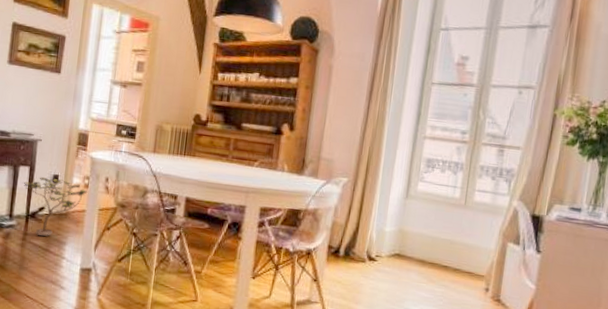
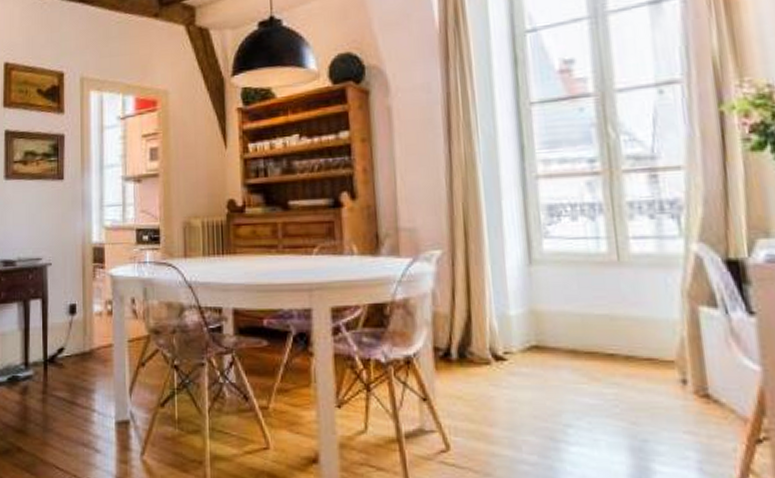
decorative plant: present [23,177,88,237] -> none [36,309,113,386]

